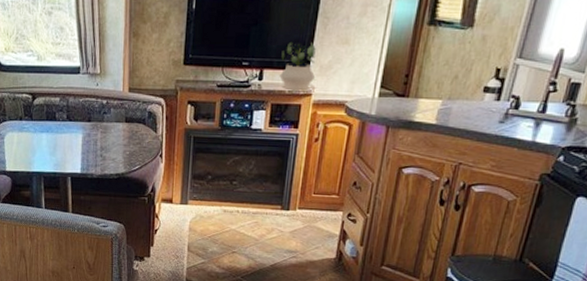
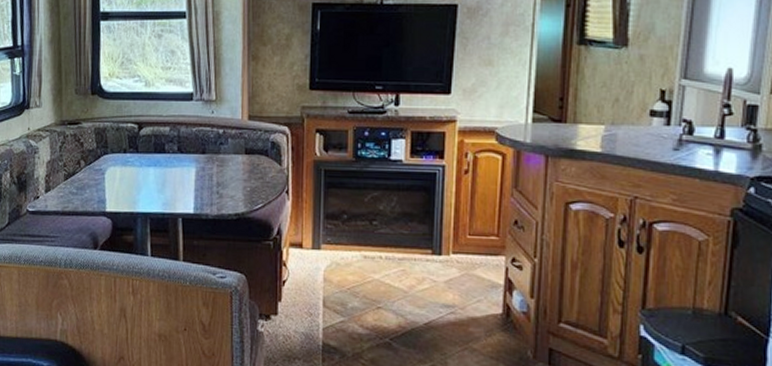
potted plant: present [279,41,316,91] -> none [418,63,459,117]

